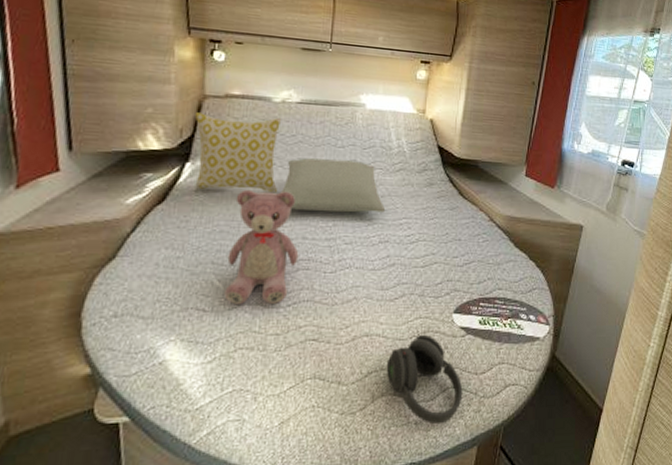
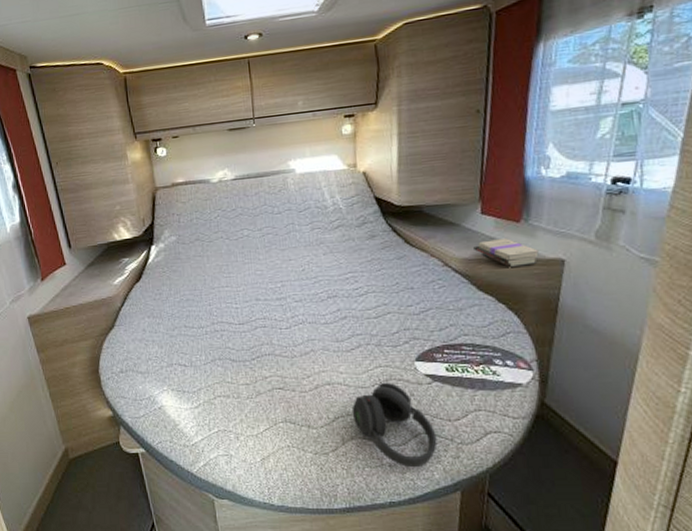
pillow: present [194,112,281,193] -> none [151,195,228,268]
teddy bear: present [224,189,299,305] -> none [194,259,255,361]
pillow: present [281,158,386,213] -> none [231,224,330,276]
books: none [516,201,565,229] -> present [473,238,539,268]

